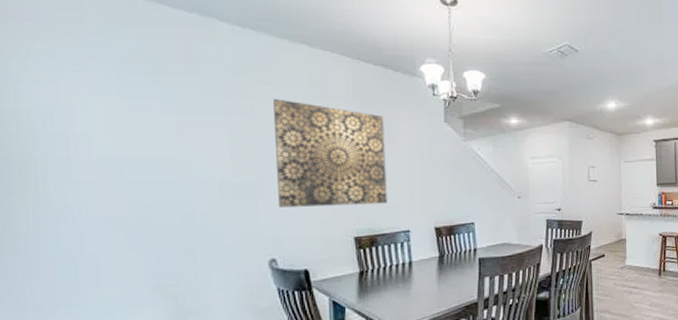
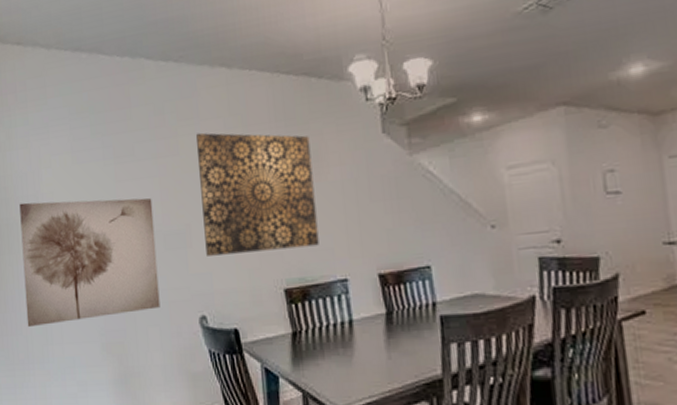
wall art: none [39,141,226,272] -> present [19,198,160,328]

